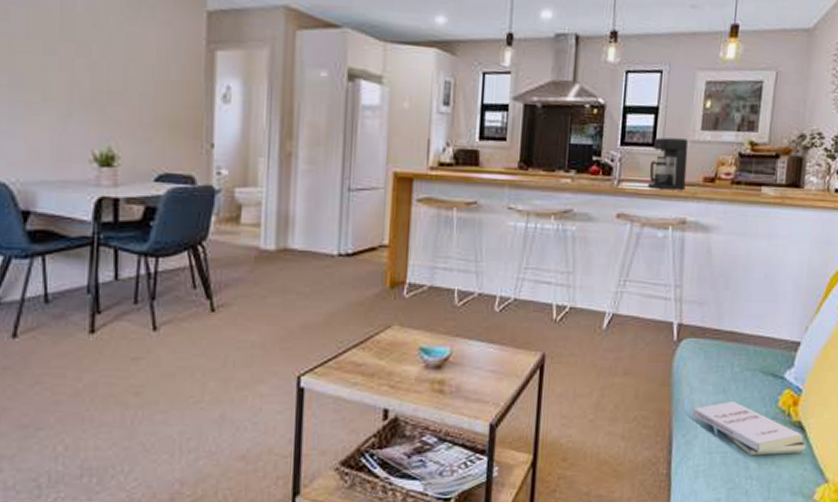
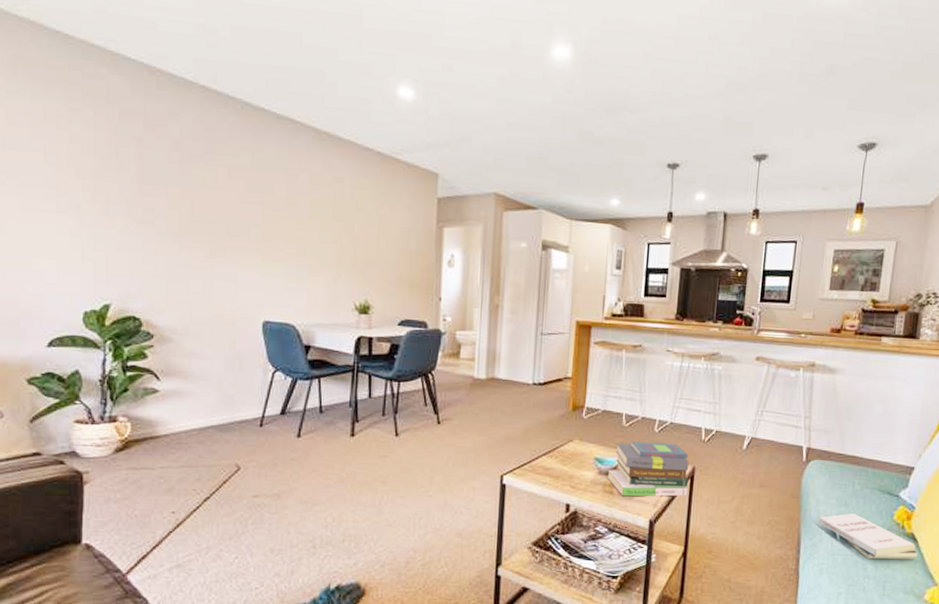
books: none [436,325,538,396] -> present [607,441,689,497]
coffee maker: present [648,137,688,191] -> none [783,295,818,339]

